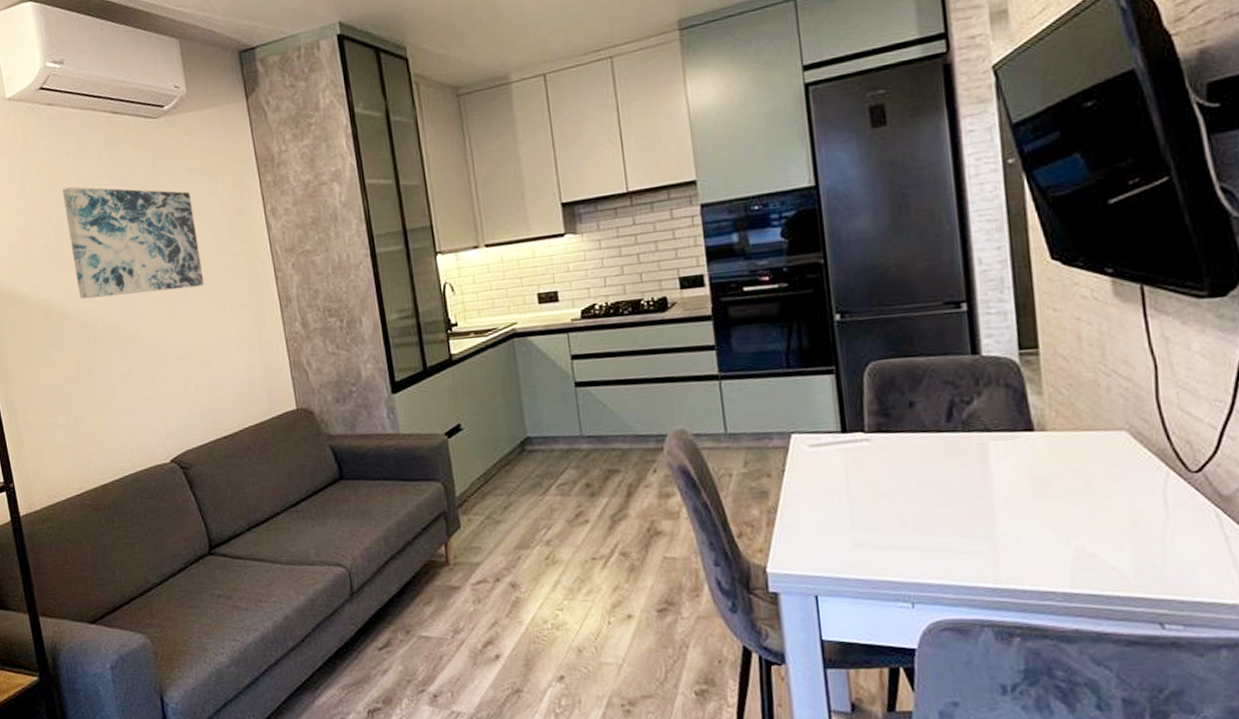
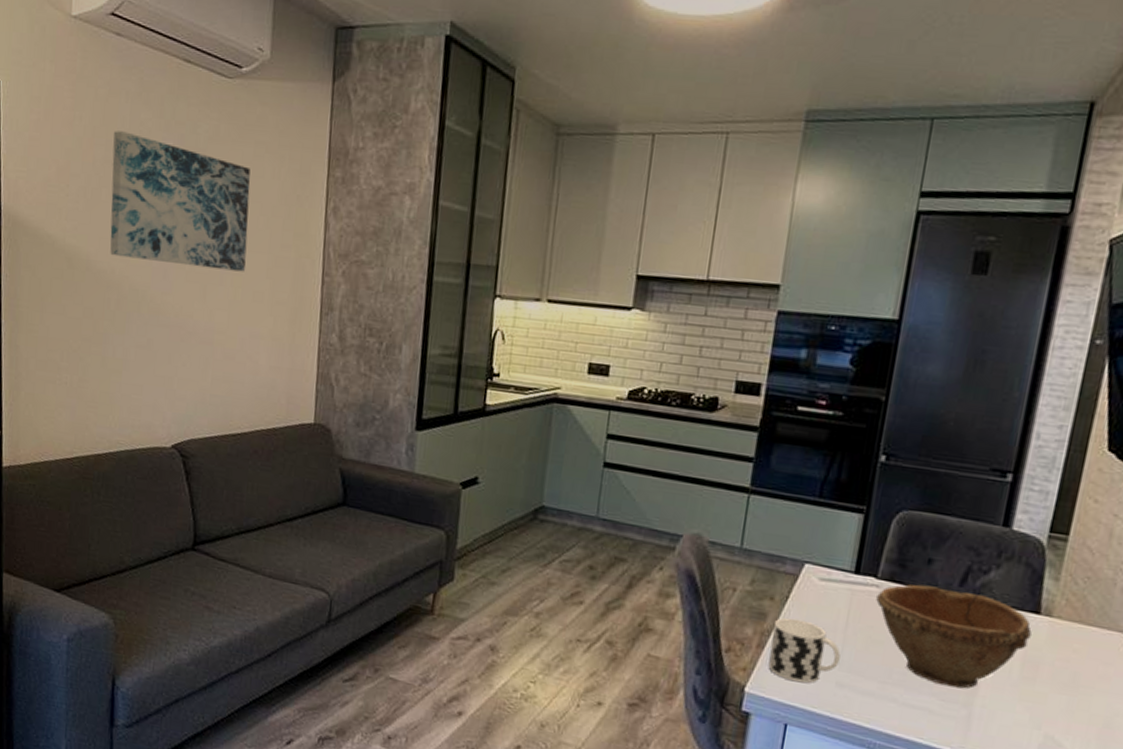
cup: none [778,489,851,552] -> present [768,617,841,684]
bowl: none [869,425,1033,523] -> present [876,584,1033,689]

